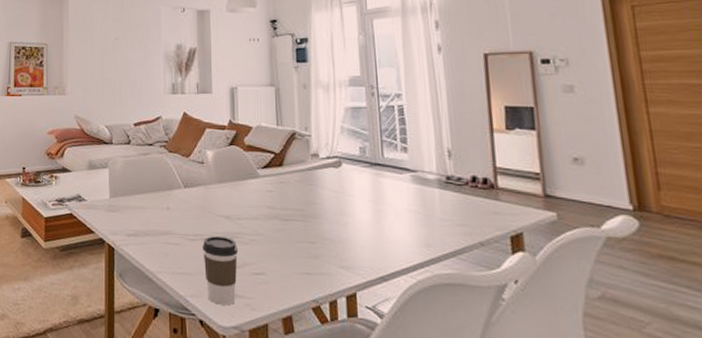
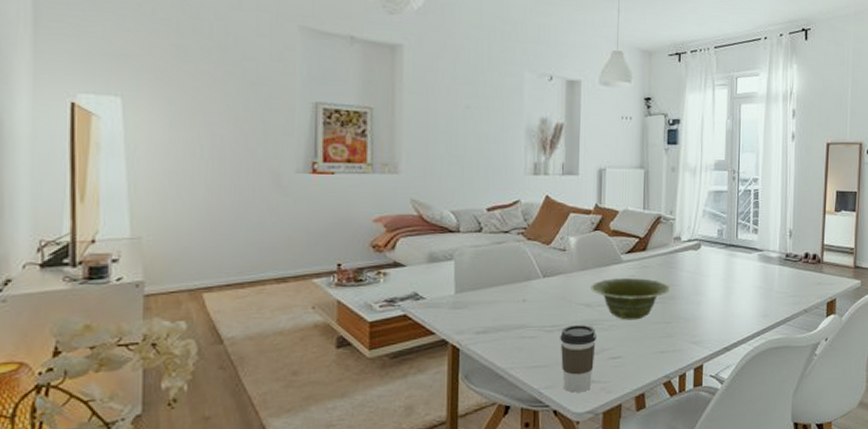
dish: none [229,192,312,237] -> present [591,278,671,320]

